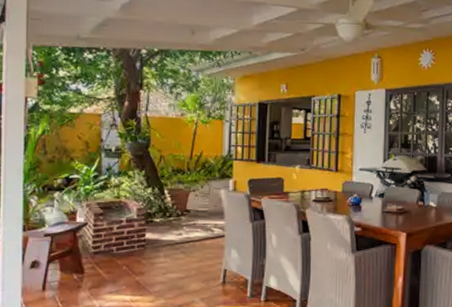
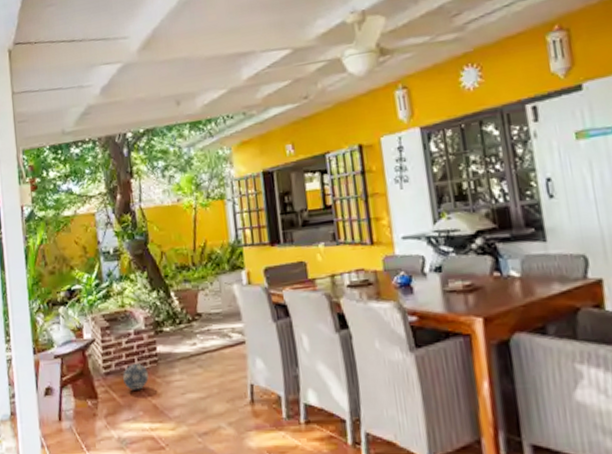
decorative ball: none [111,247,135,268] -> present [123,364,149,390]

